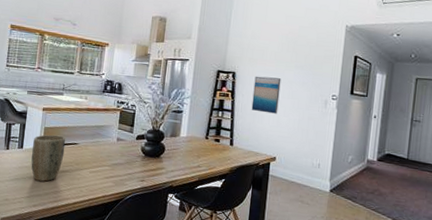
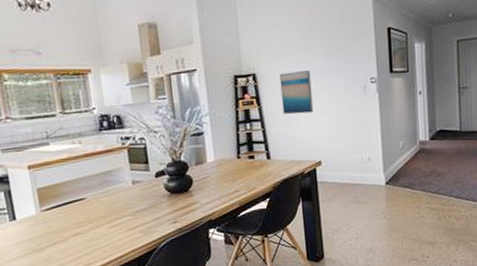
plant pot: present [31,134,66,182] -> none [27,193,72,253]

